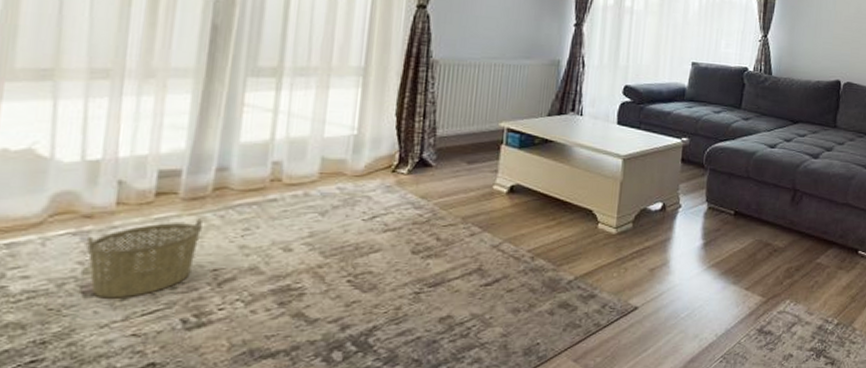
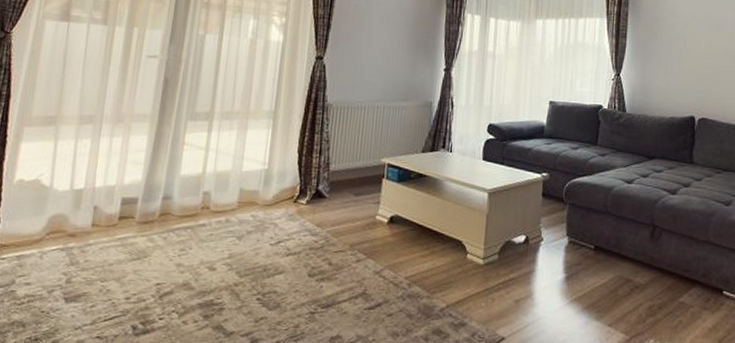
basket: present [87,219,202,299] -> none [70,240,151,305]

